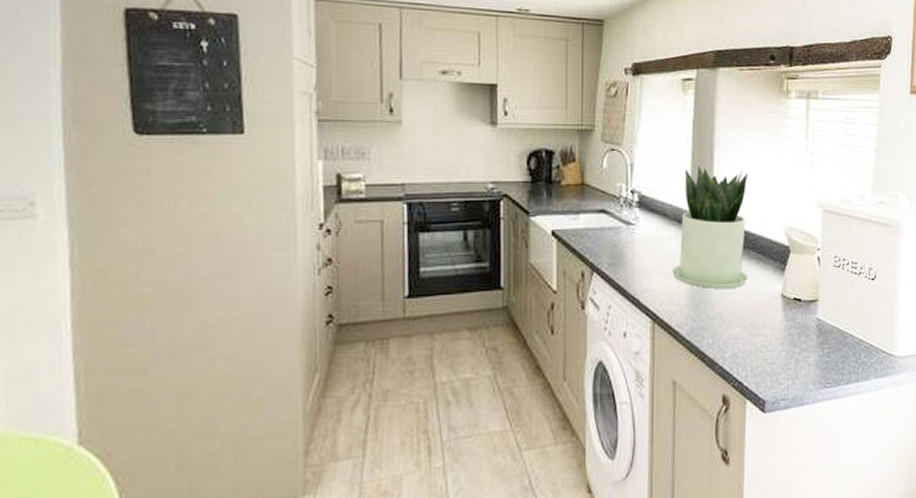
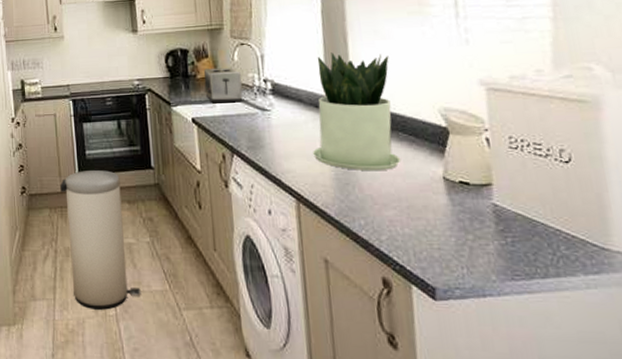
pedal bin: none [382,292,476,463] -> present [60,170,141,310]
toaster: none [569,174,610,215] -> present [203,67,243,103]

